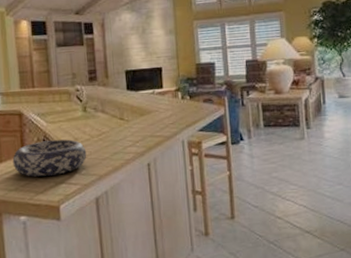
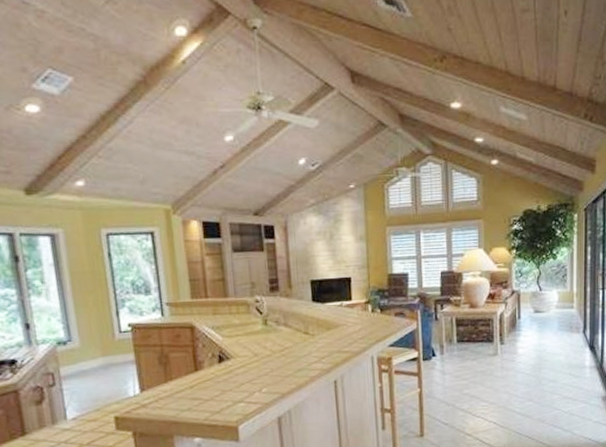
decorative bowl: present [12,139,87,177] -> none [184,355,268,396]

